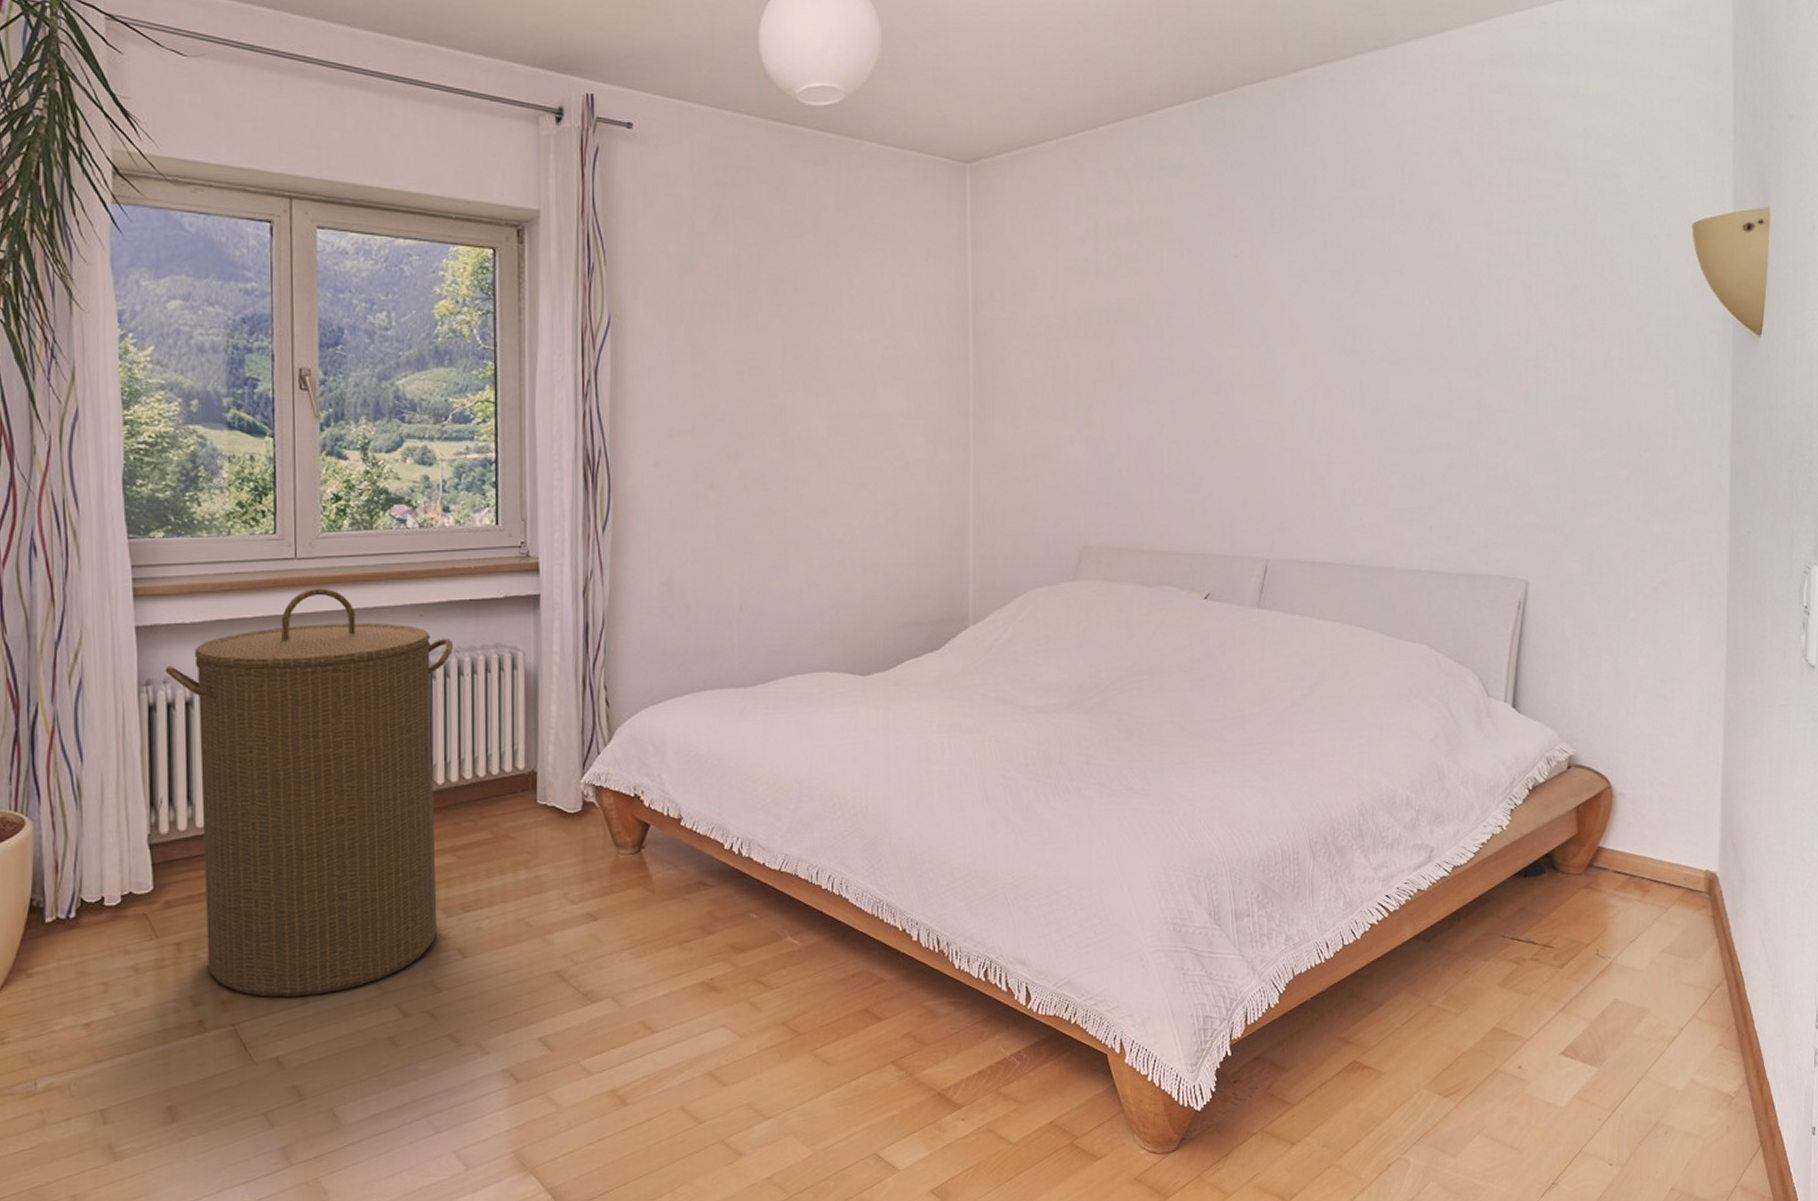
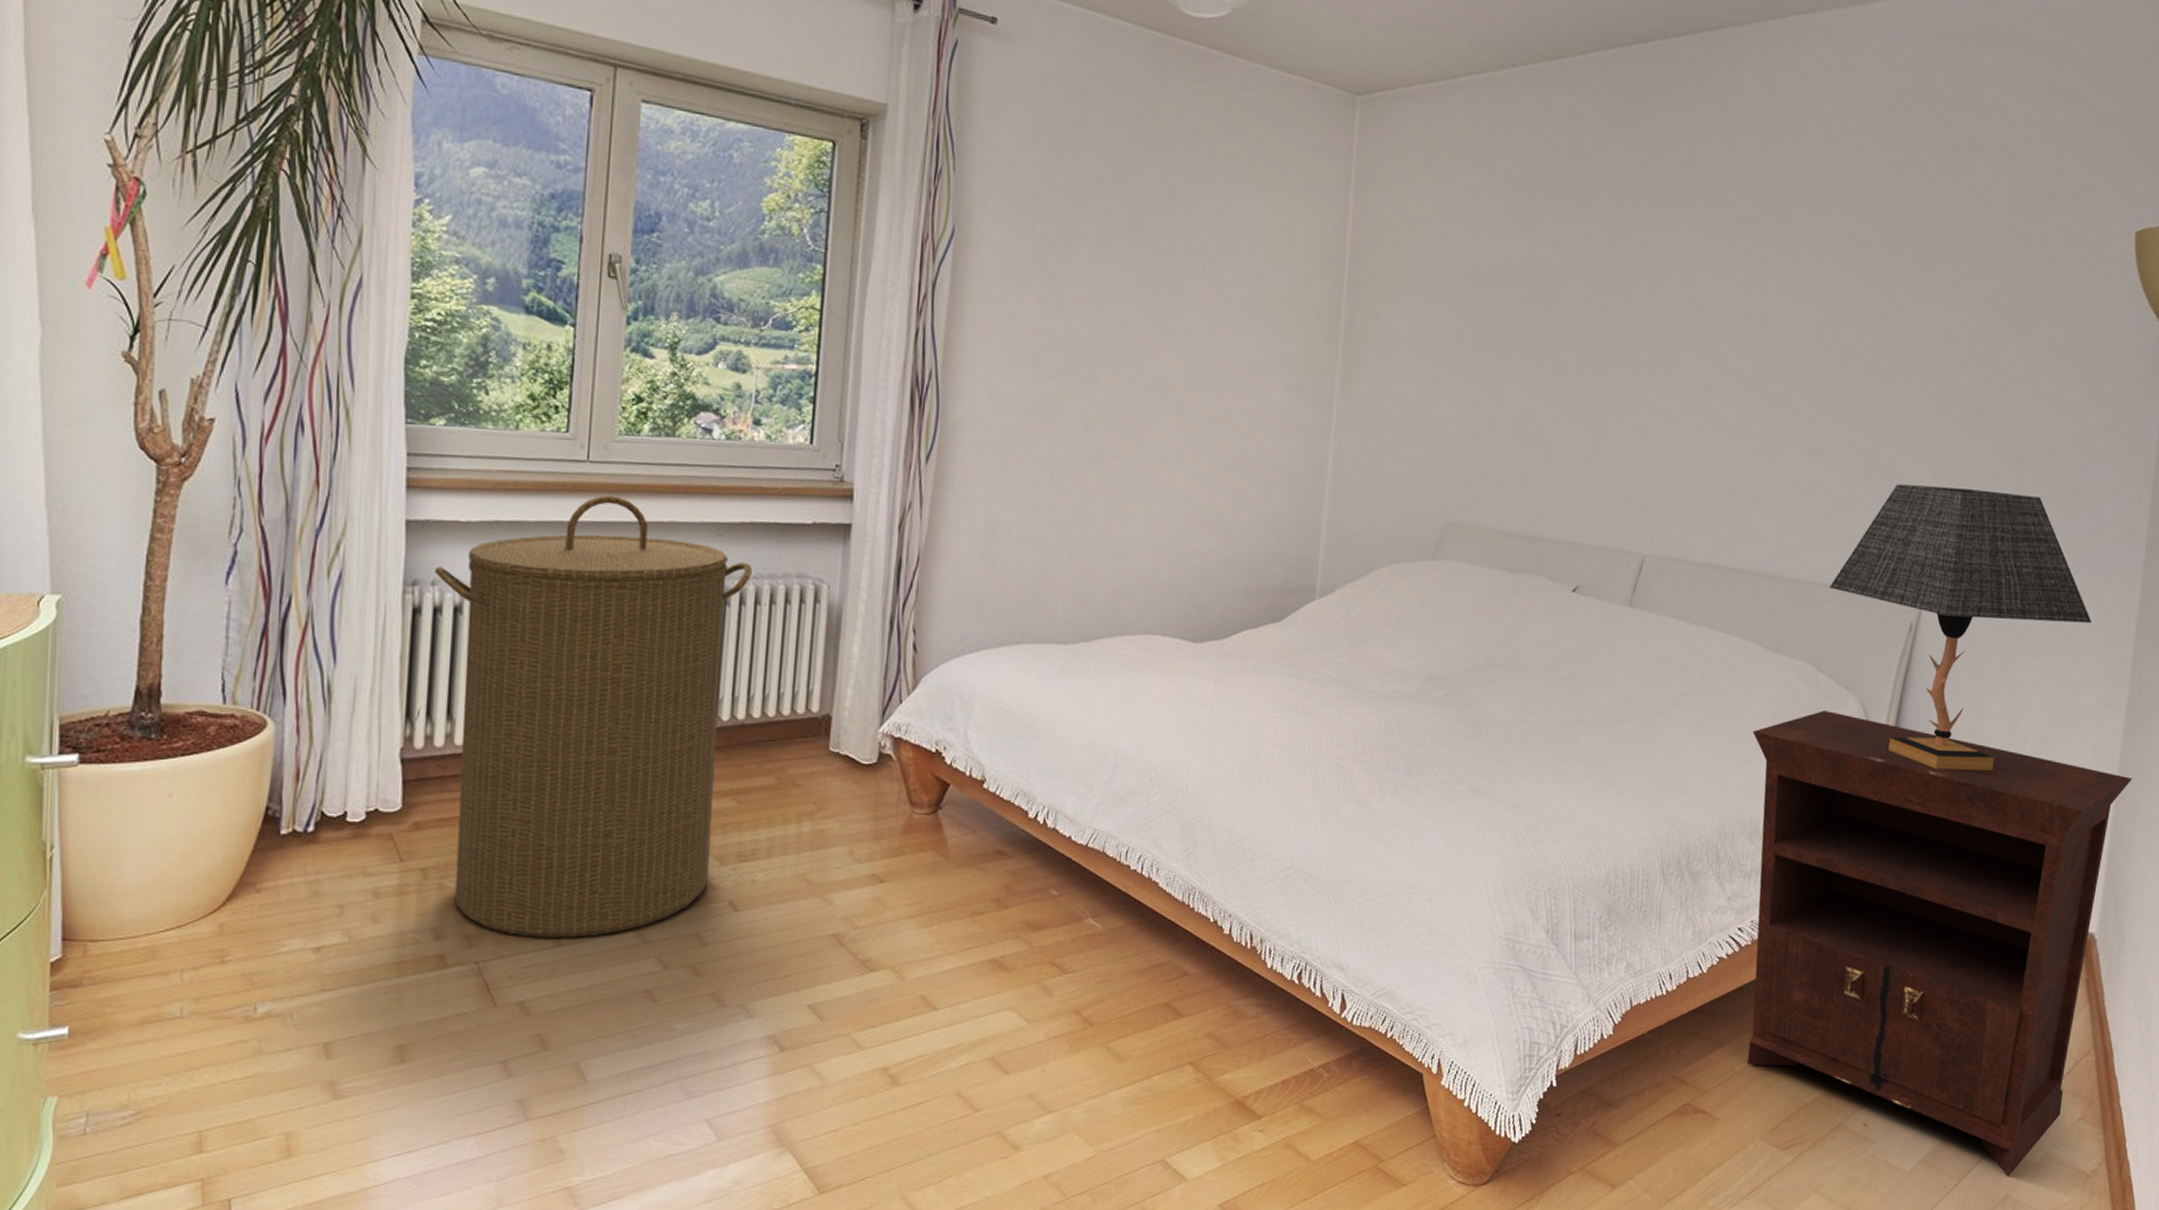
nightstand: none [1382,688,1738,1105] -> present [1748,711,2133,1177]
table lamp: none [1440,473,1686,734] -> present [1828,484,2092,771]

